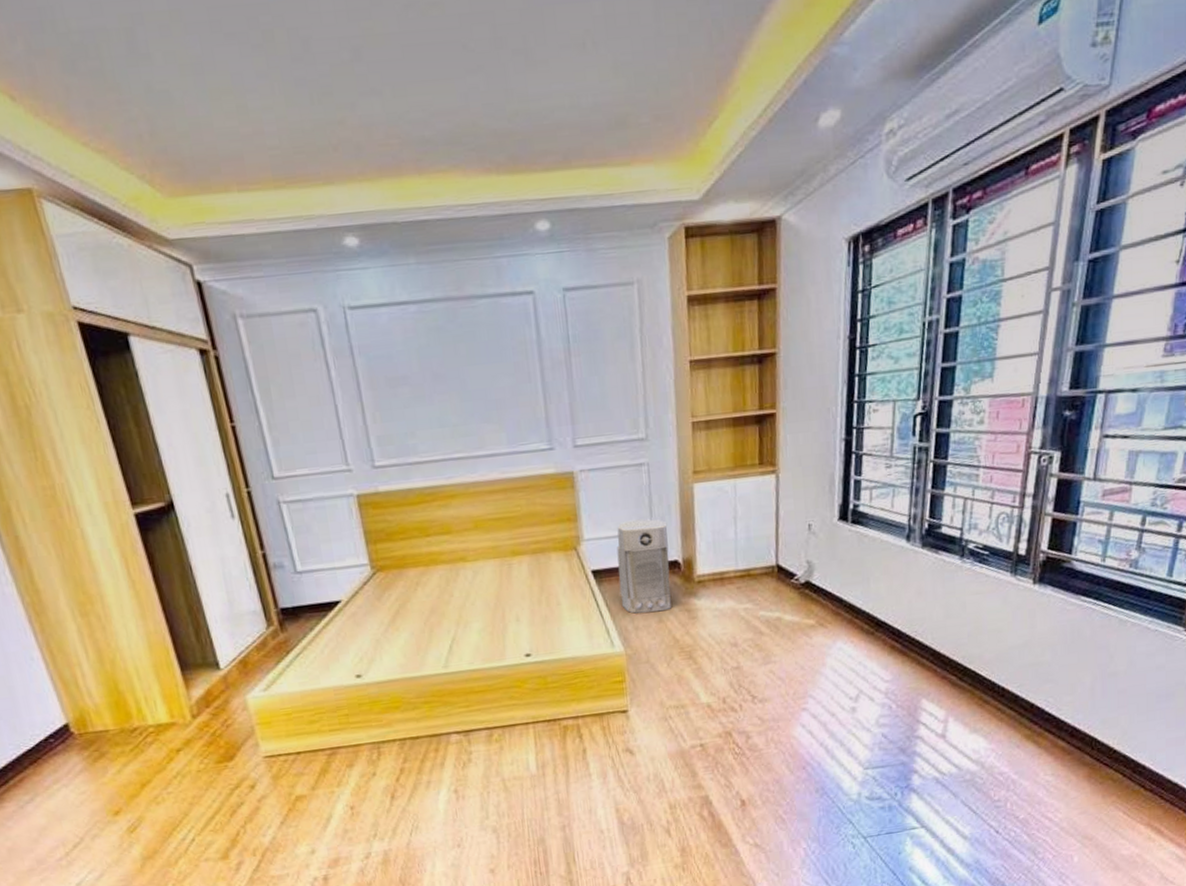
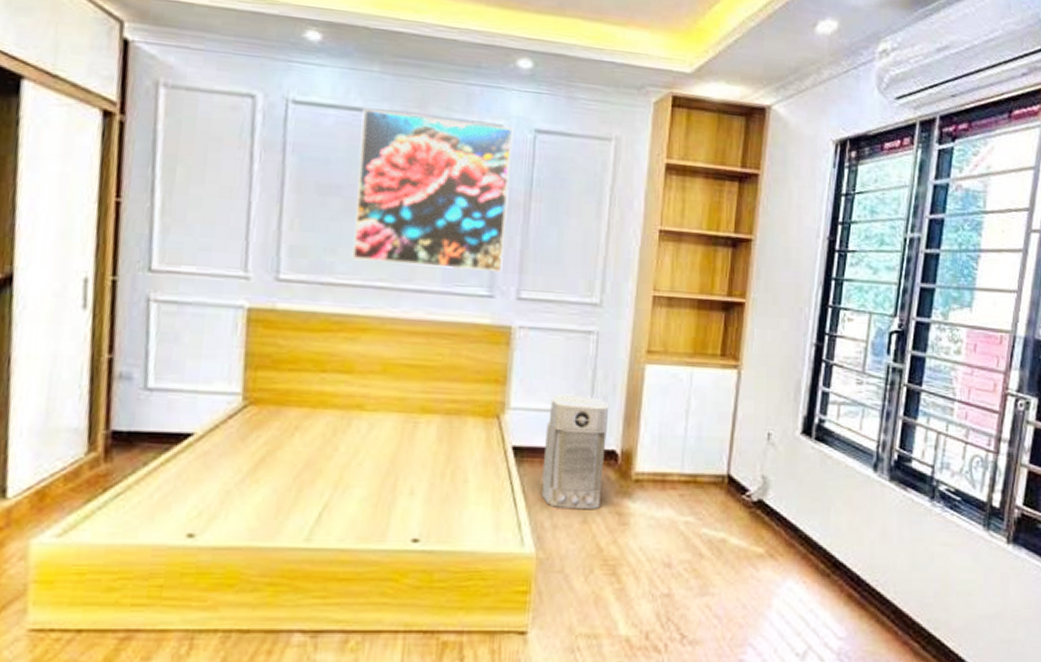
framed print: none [409,290,557,440] -> present [351,107,514,272]

